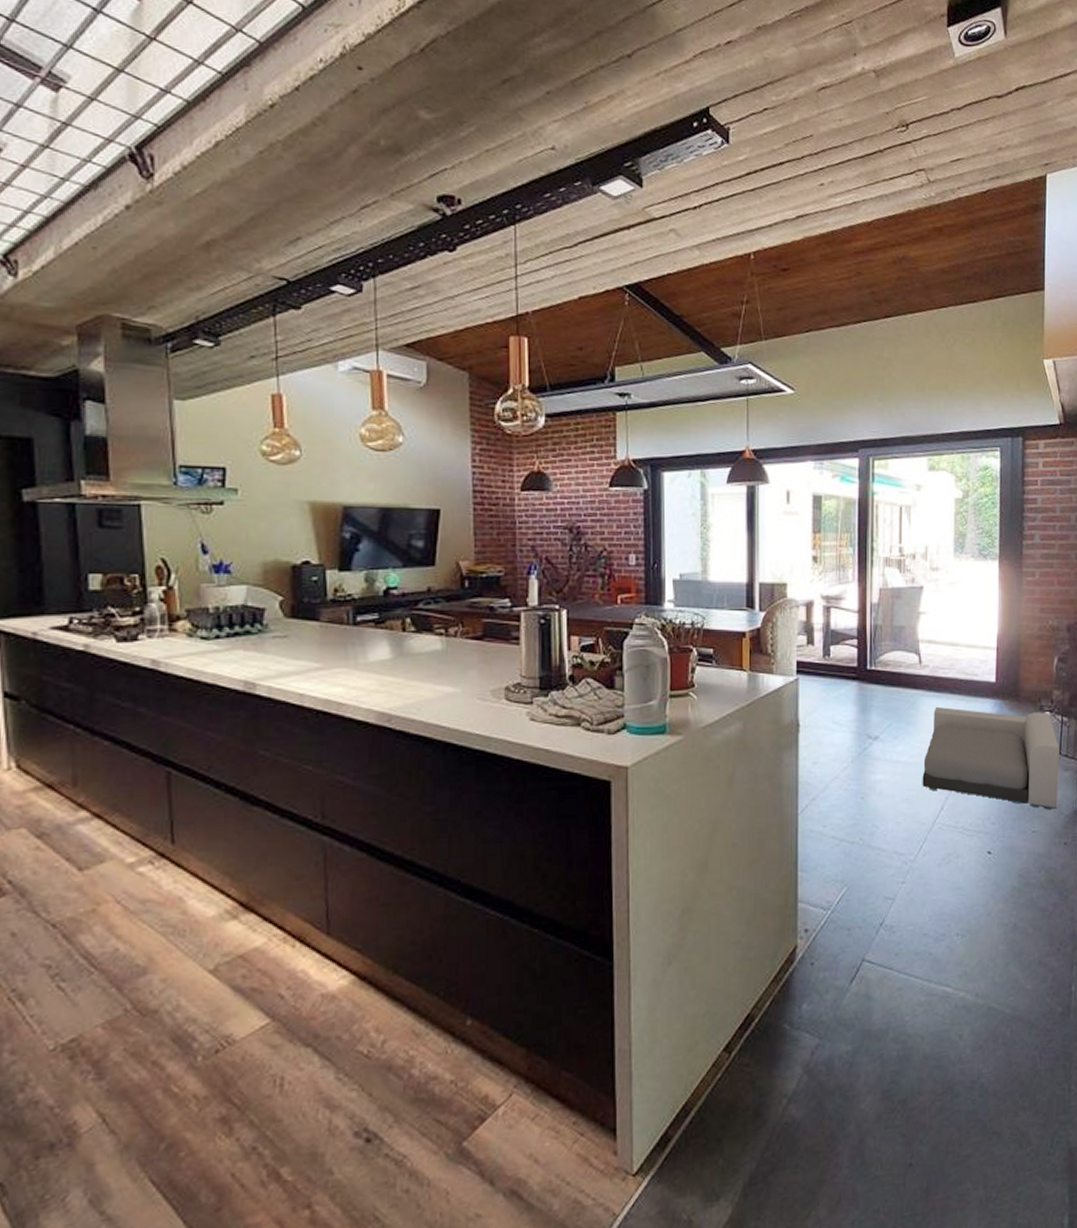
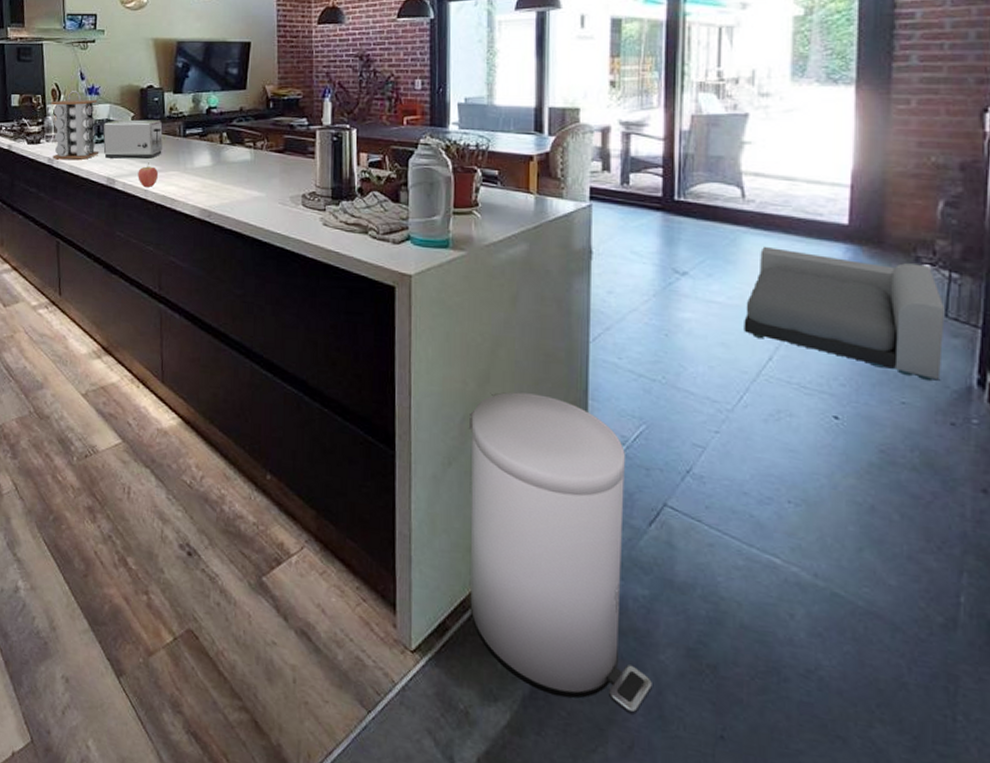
spice rack: none [155,568,232,661] -> present [51,91,99,160]
toaster: none [236,604,324,656] -> present [102,119,163,159]
fruit: none [289,659,320,692] -> present [138,162,159,188]
pedal bin: none [689,874,855,1175] -> present [469,392,652,715]

